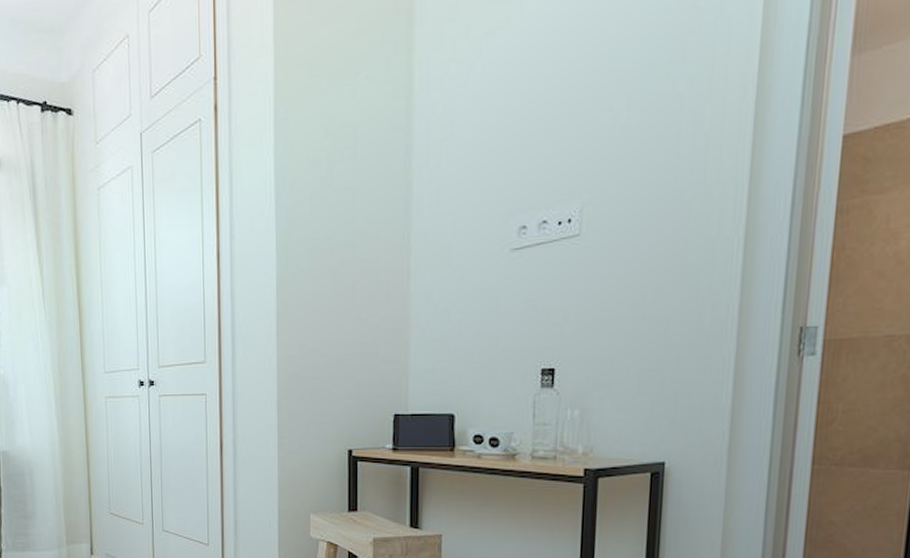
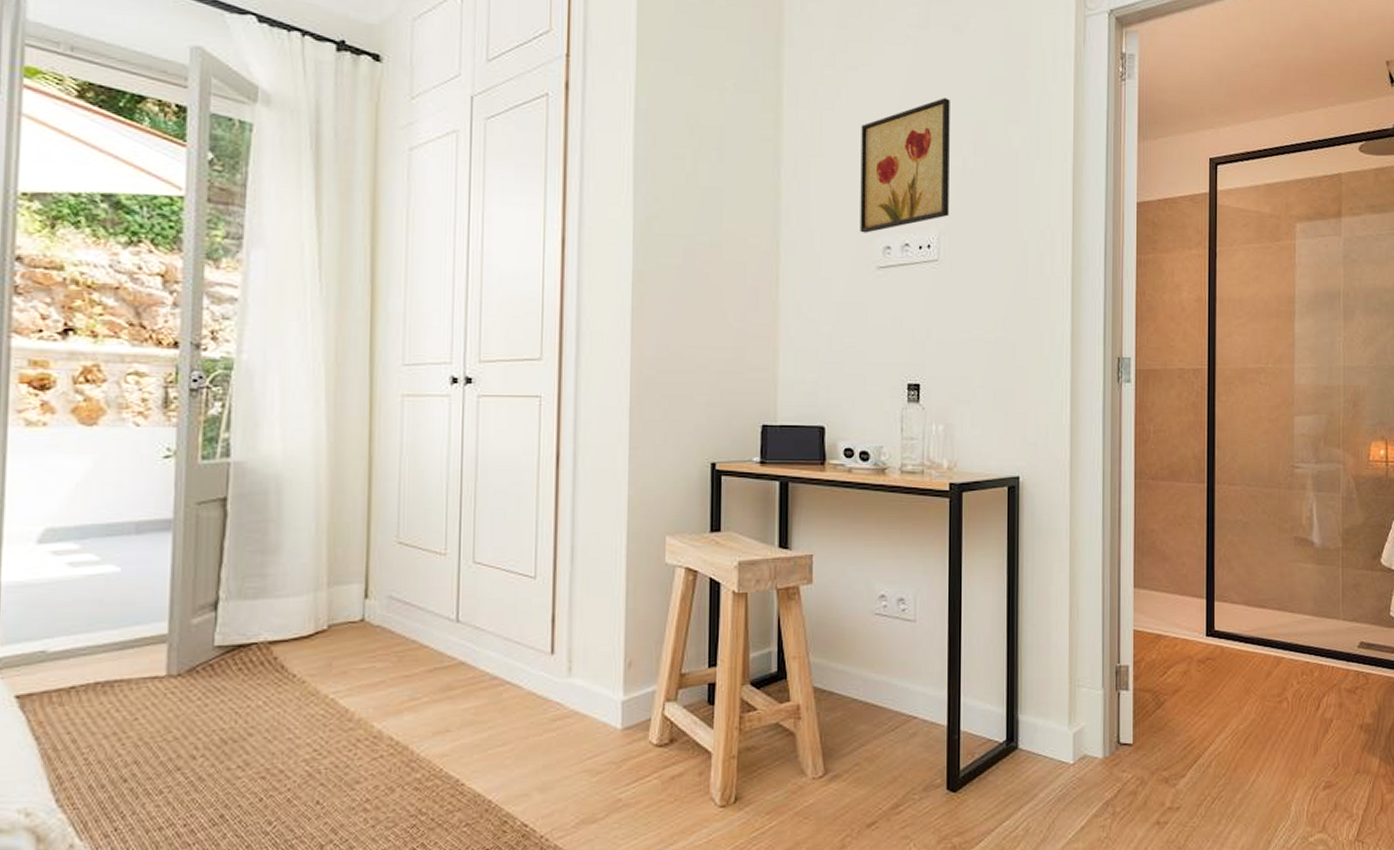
wall art: none [493,47,600,215] -> present [860,97,950,233]

